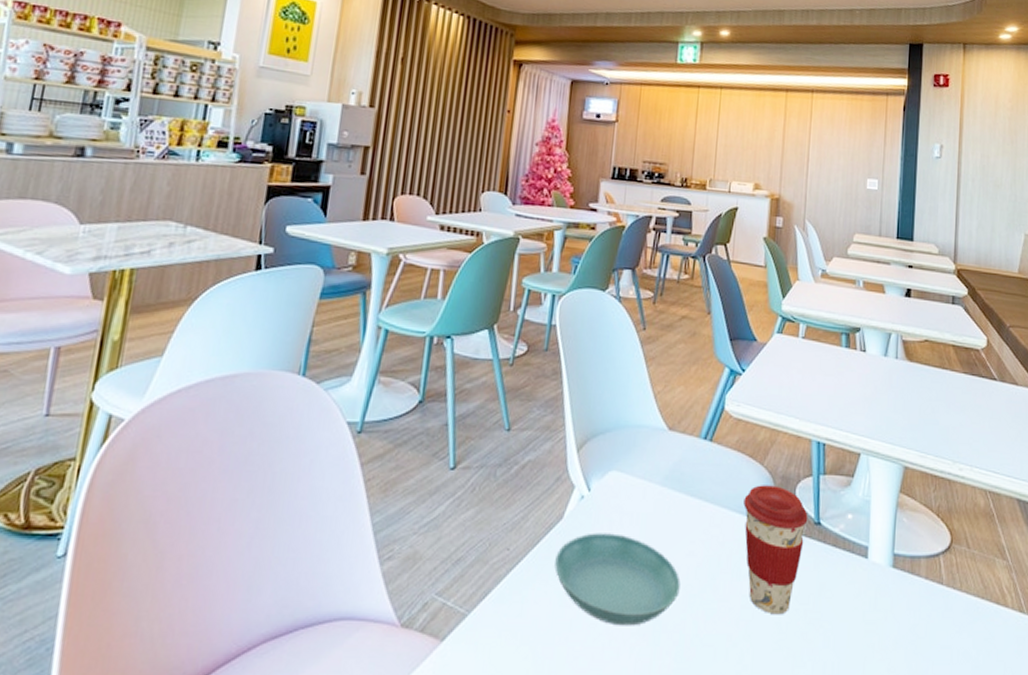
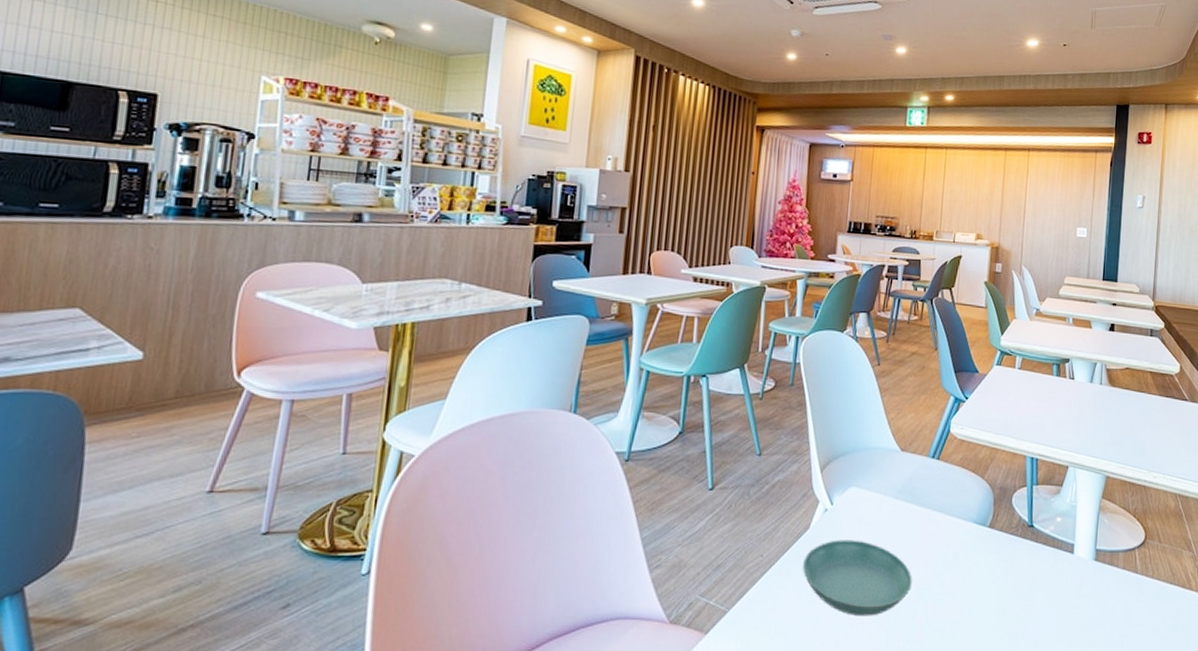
coffee cup: present [743,485,808,615] -> none [967,495,1023,603]

